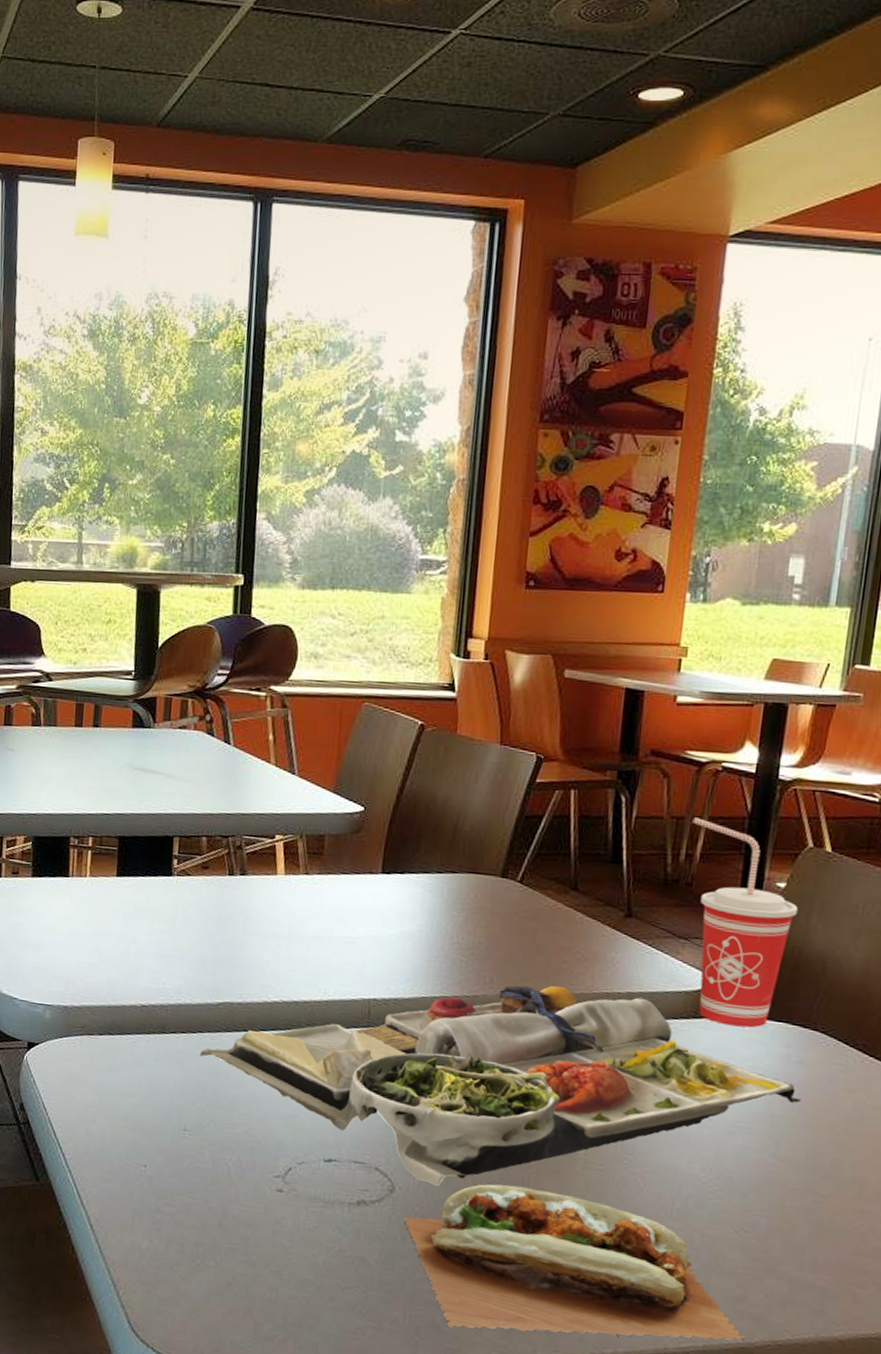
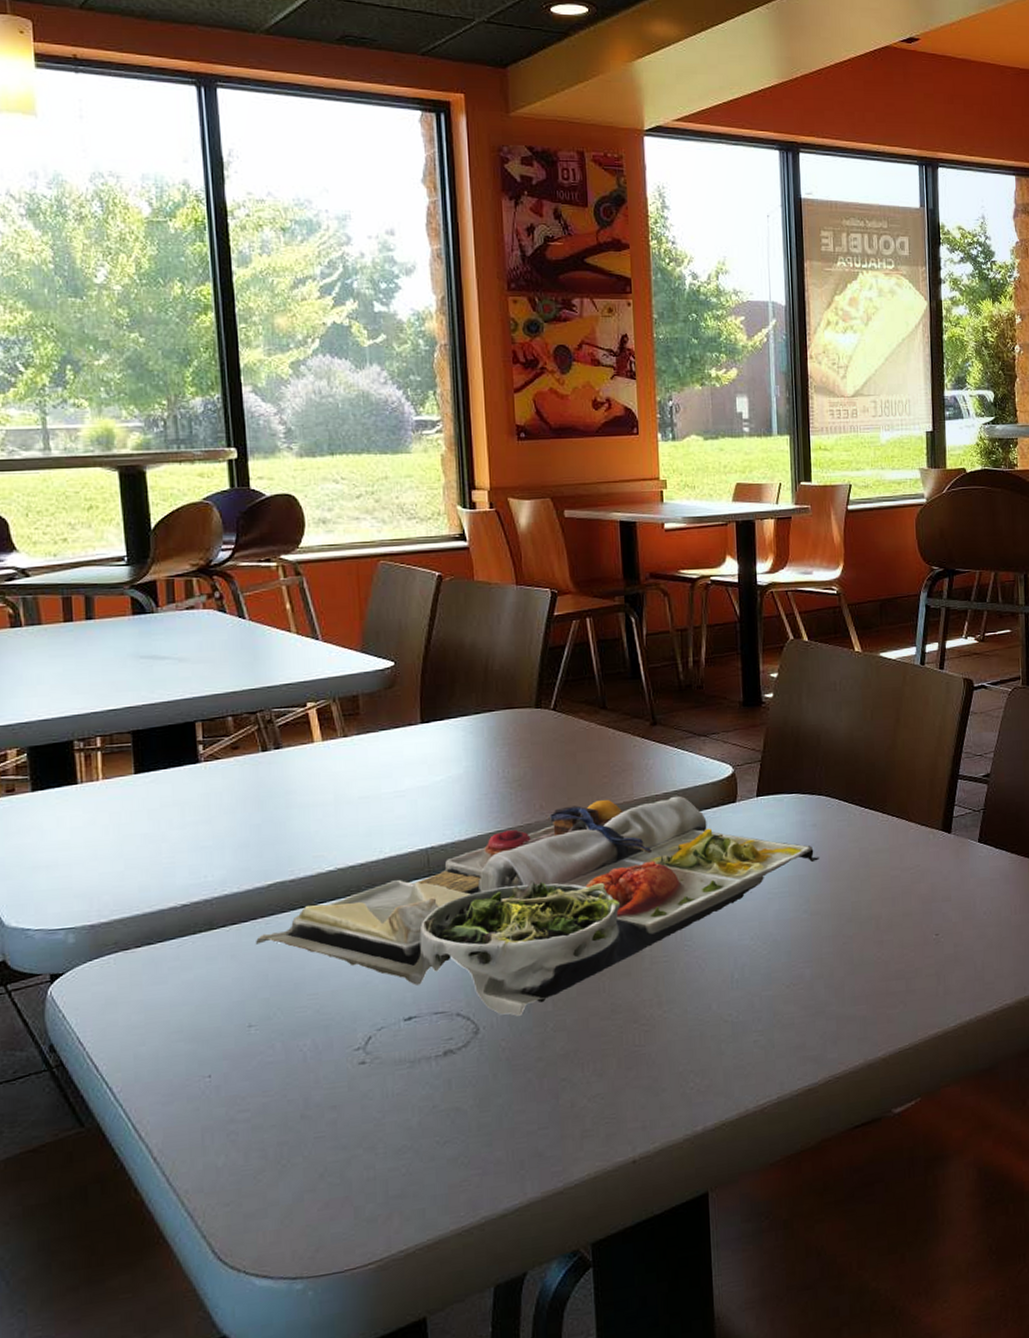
taco: present [403,1184,746,1341] -> none [491,992,810,1151]
beverage cup: present [692,817,799,1028] -> none [694,627,791,806]

